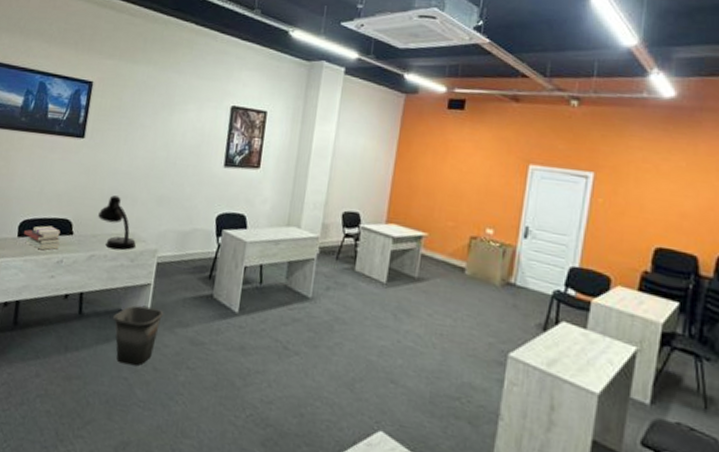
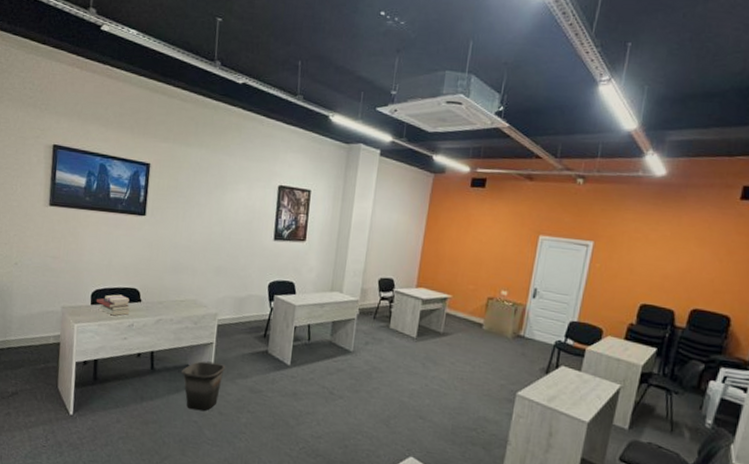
desk lamp: present [98,195,136,250] -> none [163,267,198,315]

